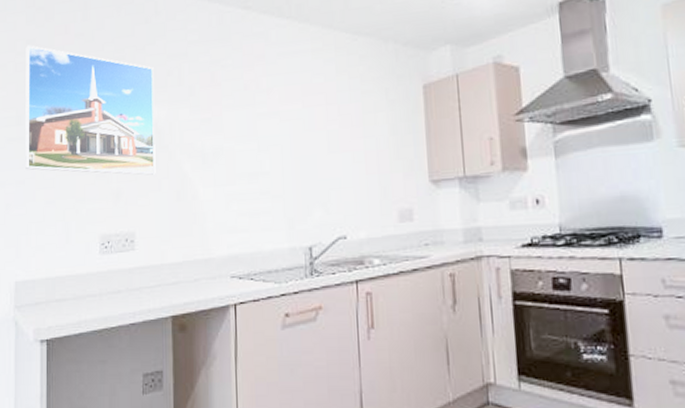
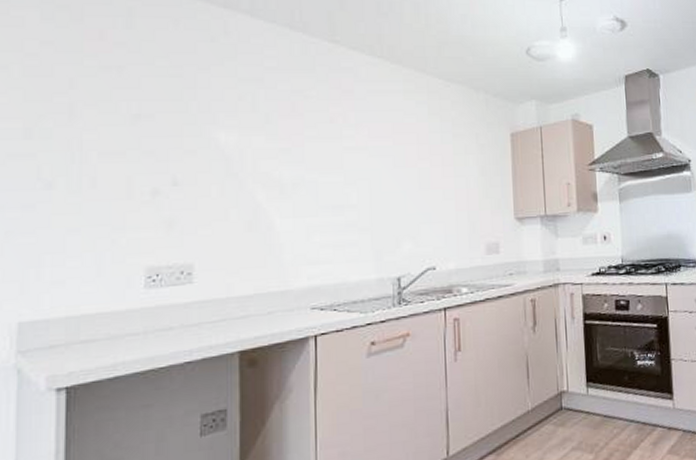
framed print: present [25,45,156,175] -> none [37,47,222,204]

